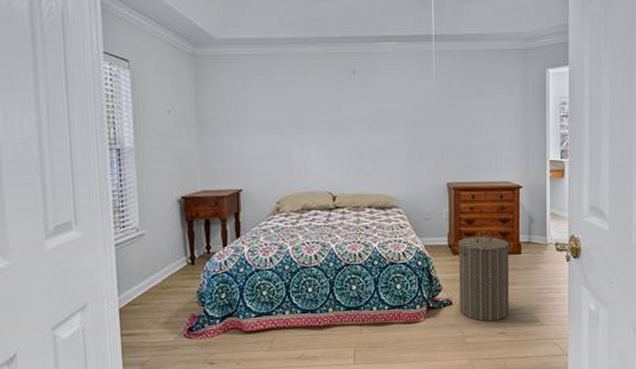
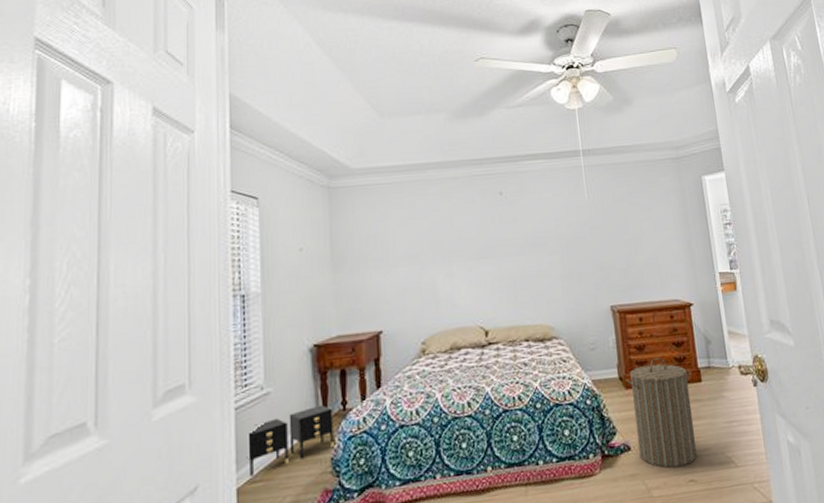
nightstand: none [126,247,200,300] -> present [246,404,334,477]

